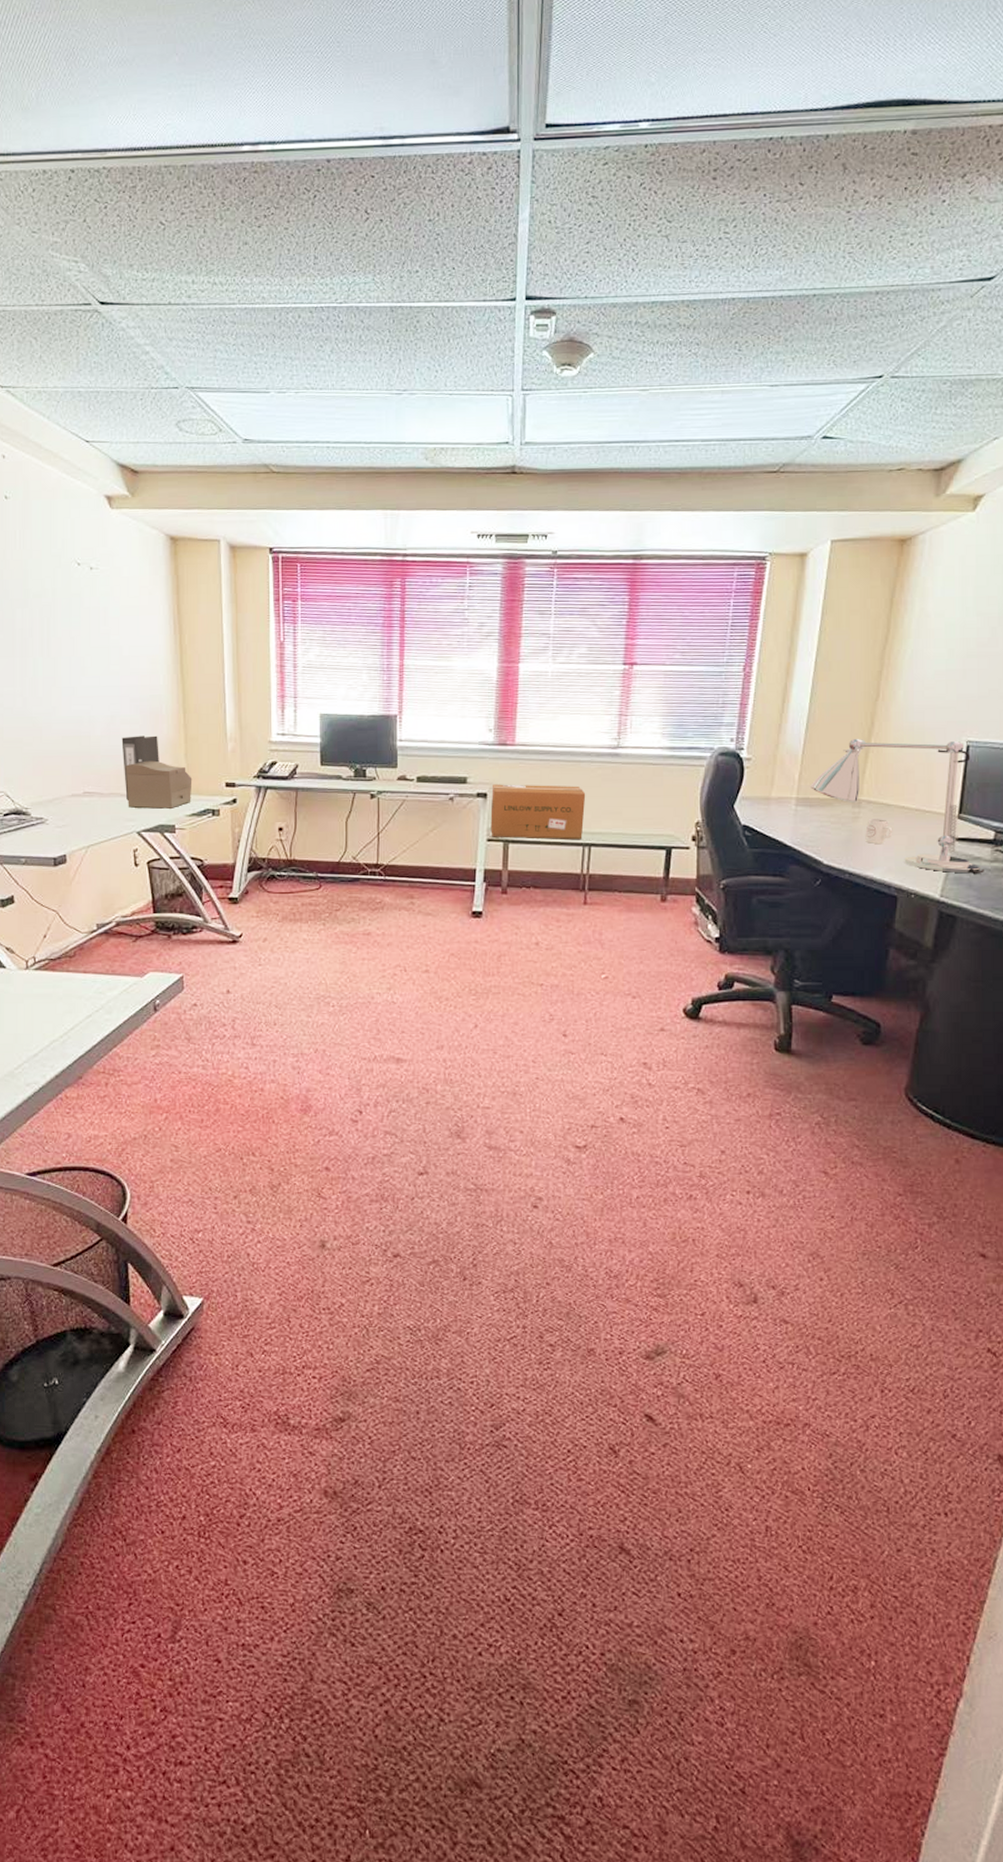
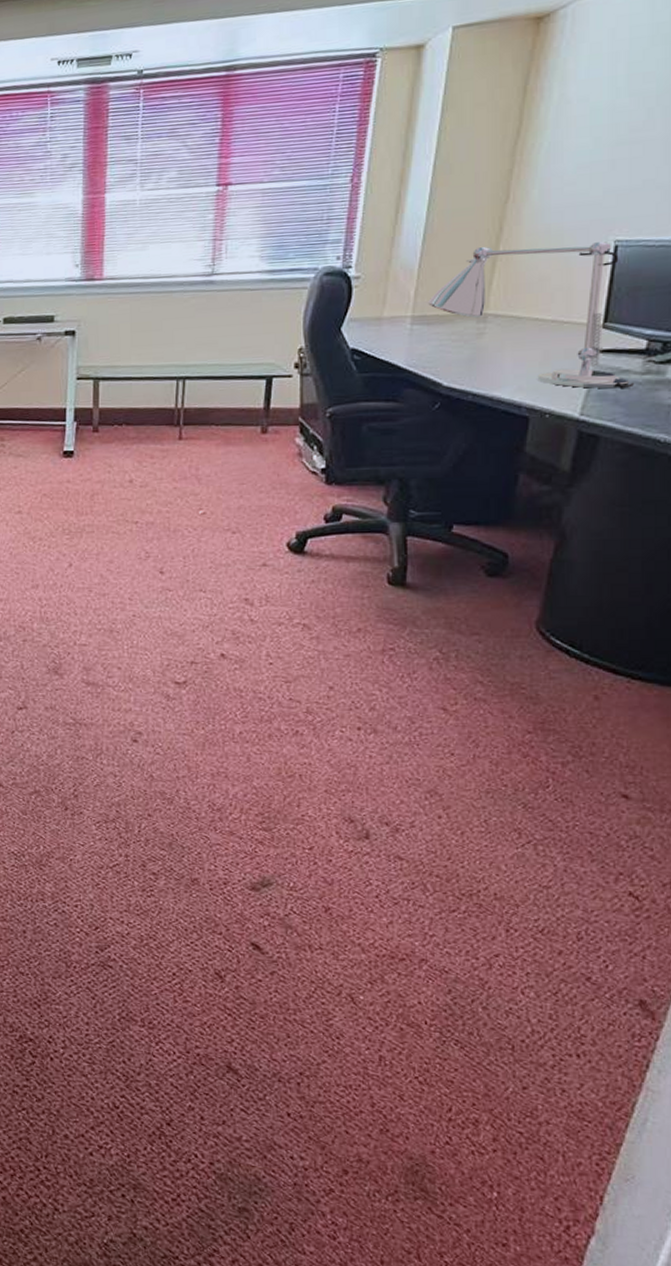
box: present [490,784,586,840] -> none [79,317,179,376]
mug: present [865,819,893,845] -> none [492,333,524,362]

